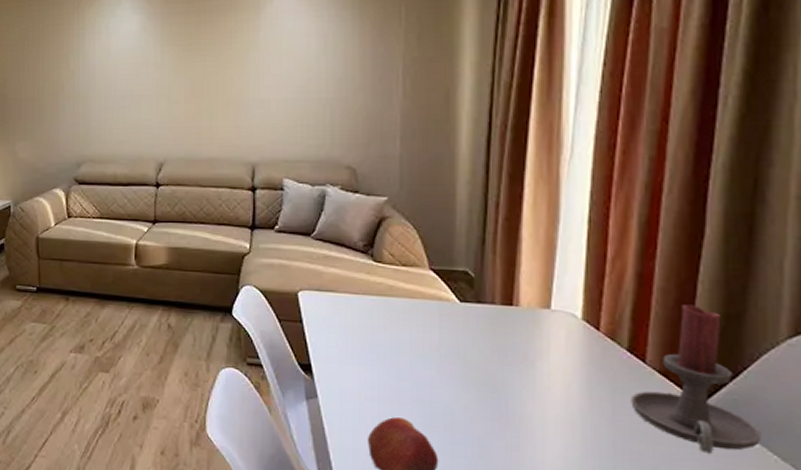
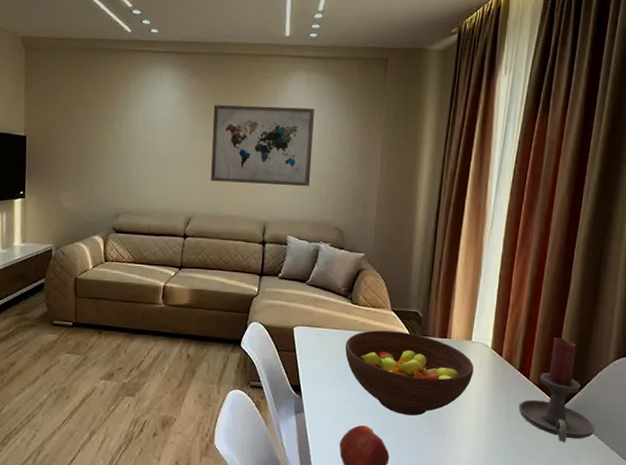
wall art: none [183,20,310,118] -> present [211,105,315,187]
fruit bowl: none [367,295,556,408] -> present [344,330,474,416]

